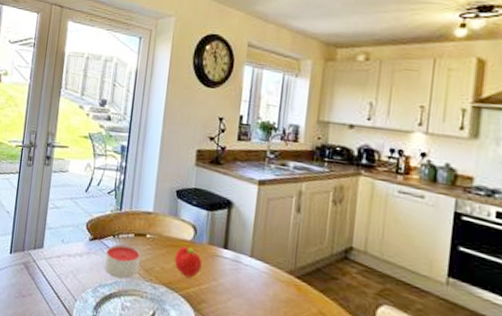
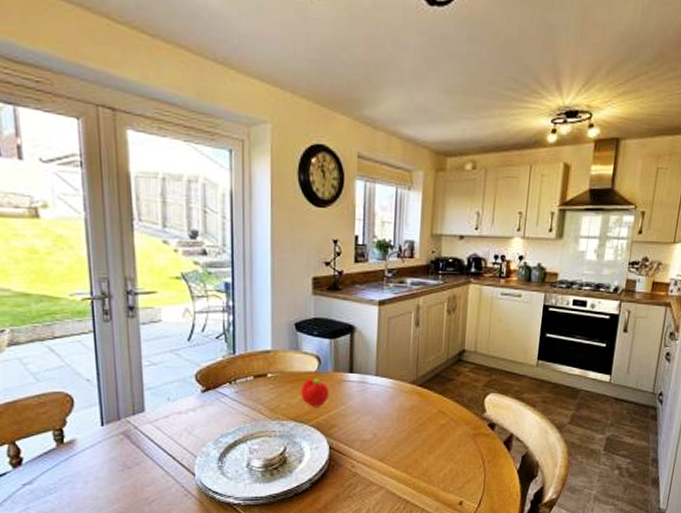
candle: present [104,244,140,278] -> none [223,389,263,423]

